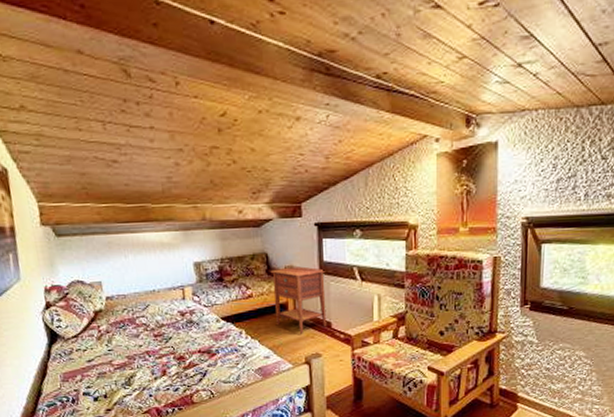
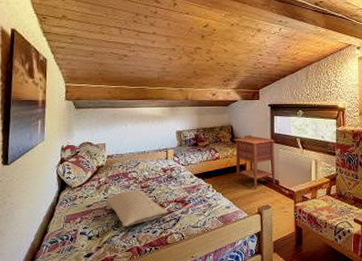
pillow: none [109,339,192,385] -> present [105,190,169,227]

